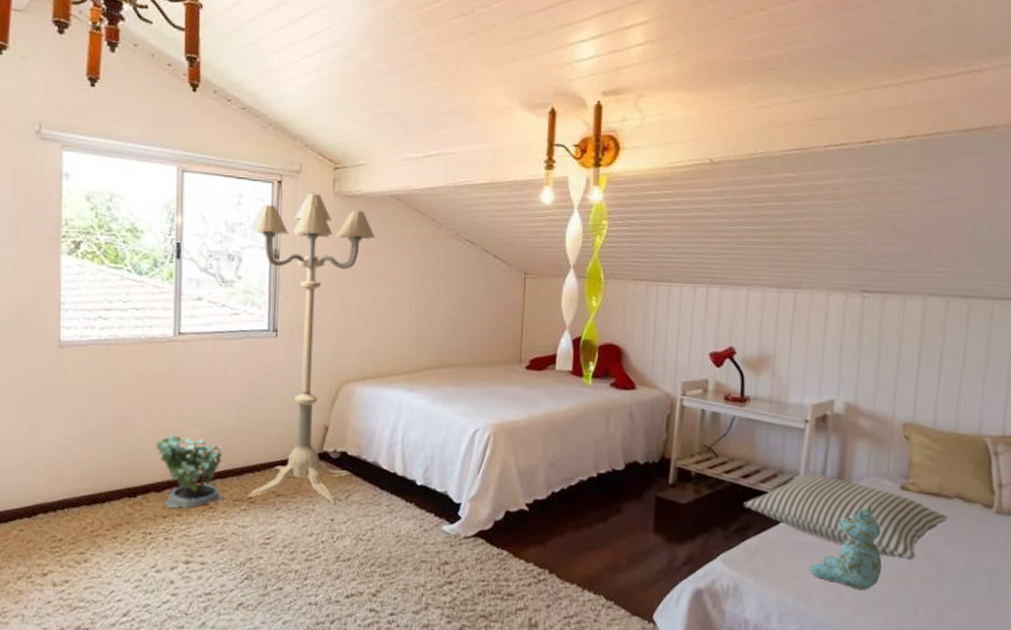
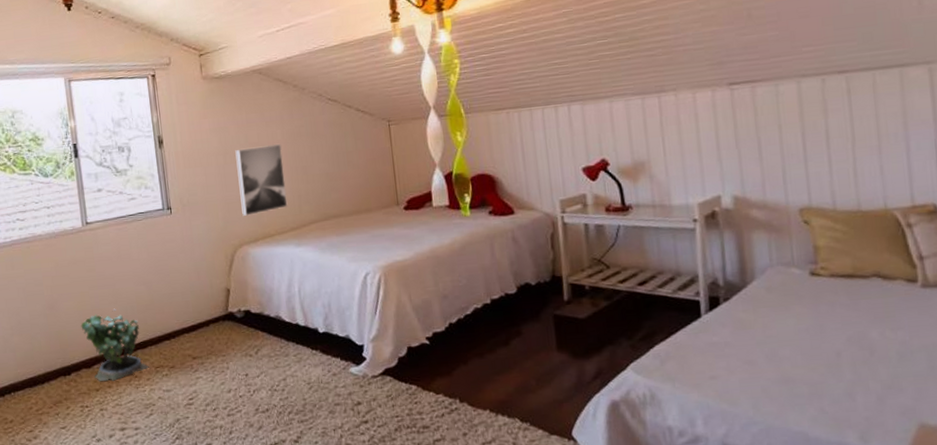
floor lamp: present [247,193,375,505] -> none [132,80,258,364]
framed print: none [355,278,409,351] -> present [235,144,288,216]
pillow: present [744,472,948,560] -> none [645,270,869,347]
stuffed bear: present [810,504,882,590] -> none [728,294,806,383]

